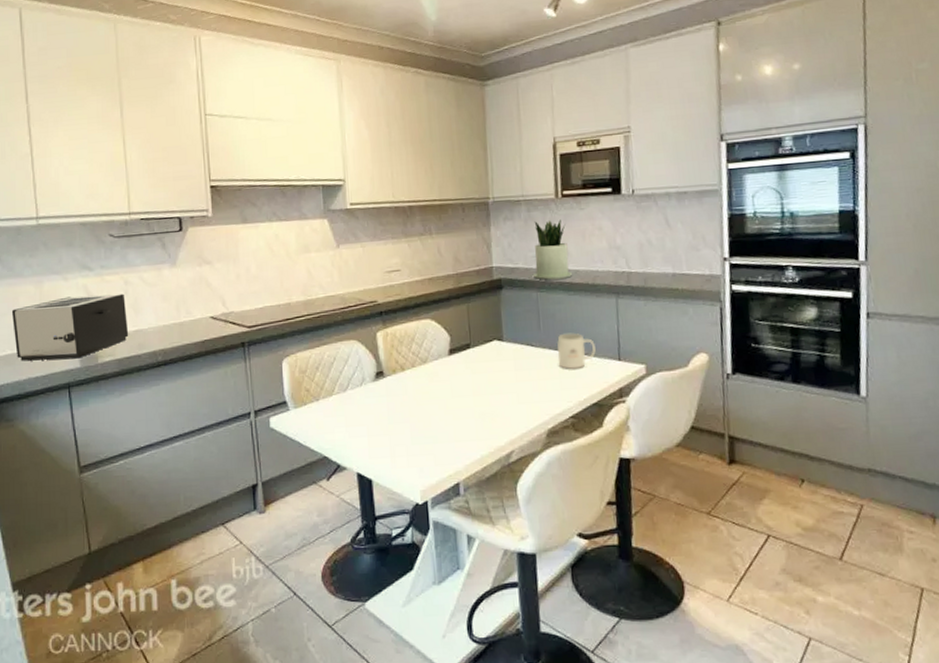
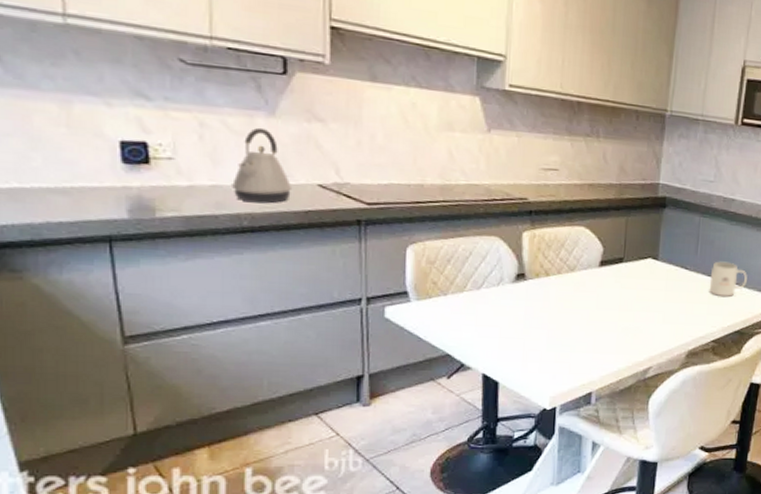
toaster: present [11,293,129,362] -> none [19,127,203,208]
kettle: none [149,277,191,340] -> present [232,127,291,204]
planter: present [533,219,573,281] -> none [699,144,740,209]

